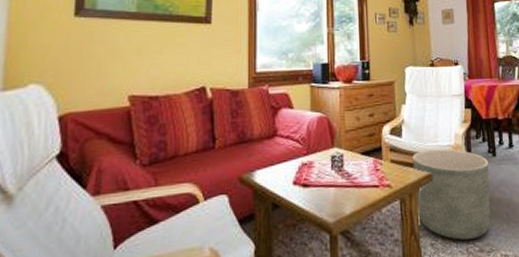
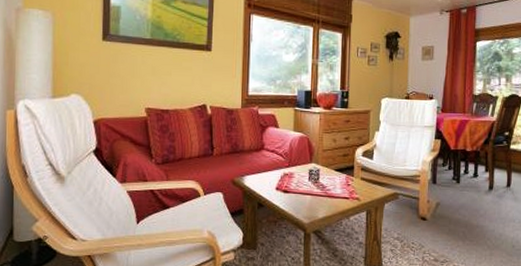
planter: present [412,148,491,240] -> none [381,172,452,250]

